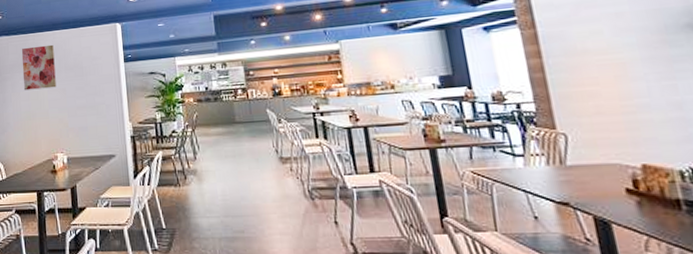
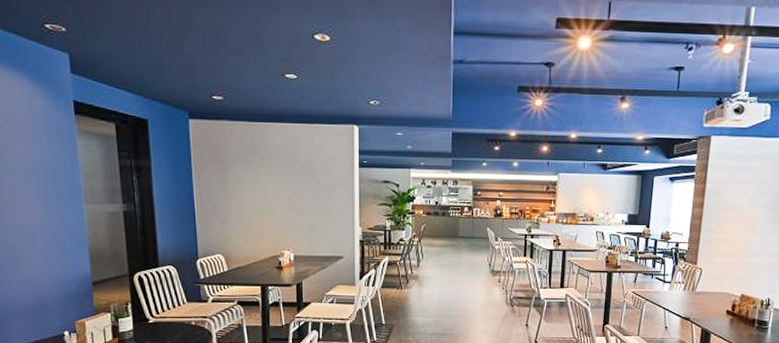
wall art: present [21,44,56,91] -> none [246,137,285,185]

